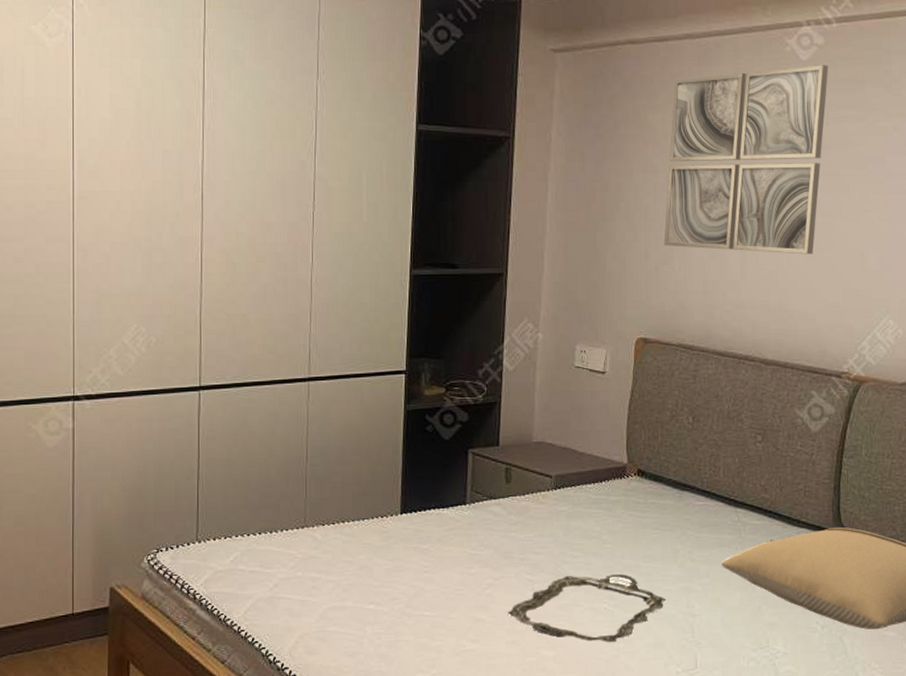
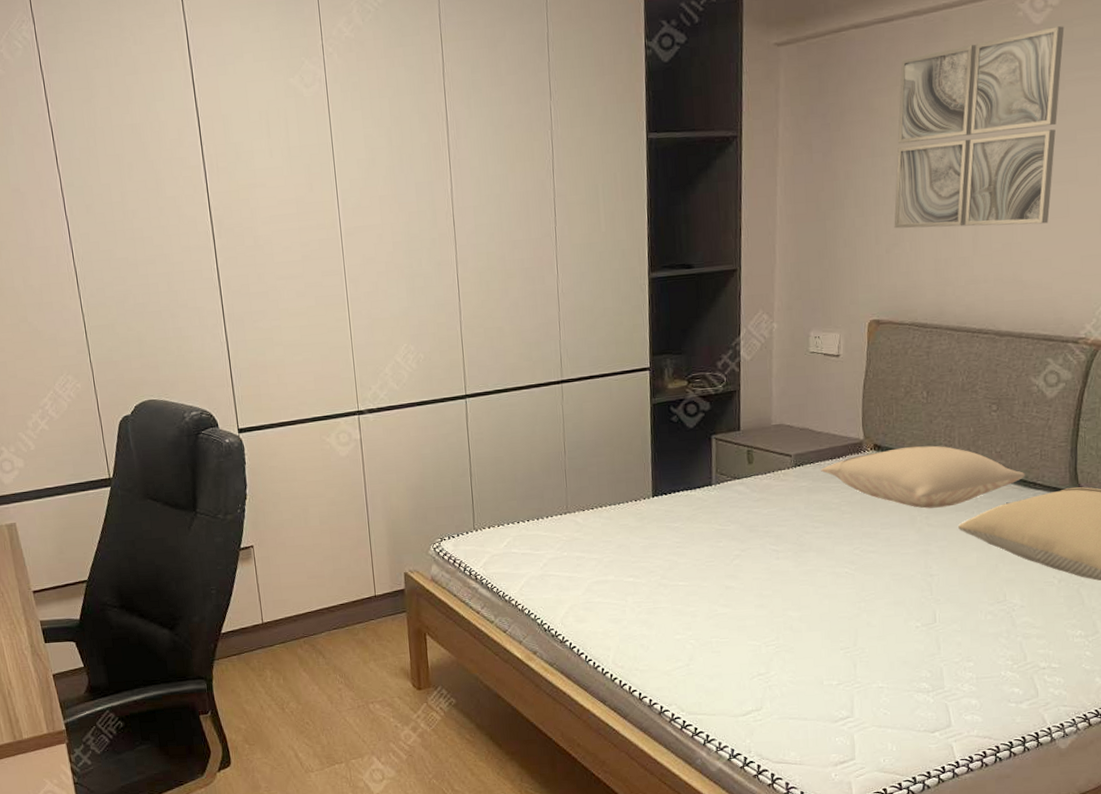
serving tray: present [508,574,666,642] -> none [755,541,905,602]
pillow: none [582,473,789,542] -> present [821,445,1025,509]

